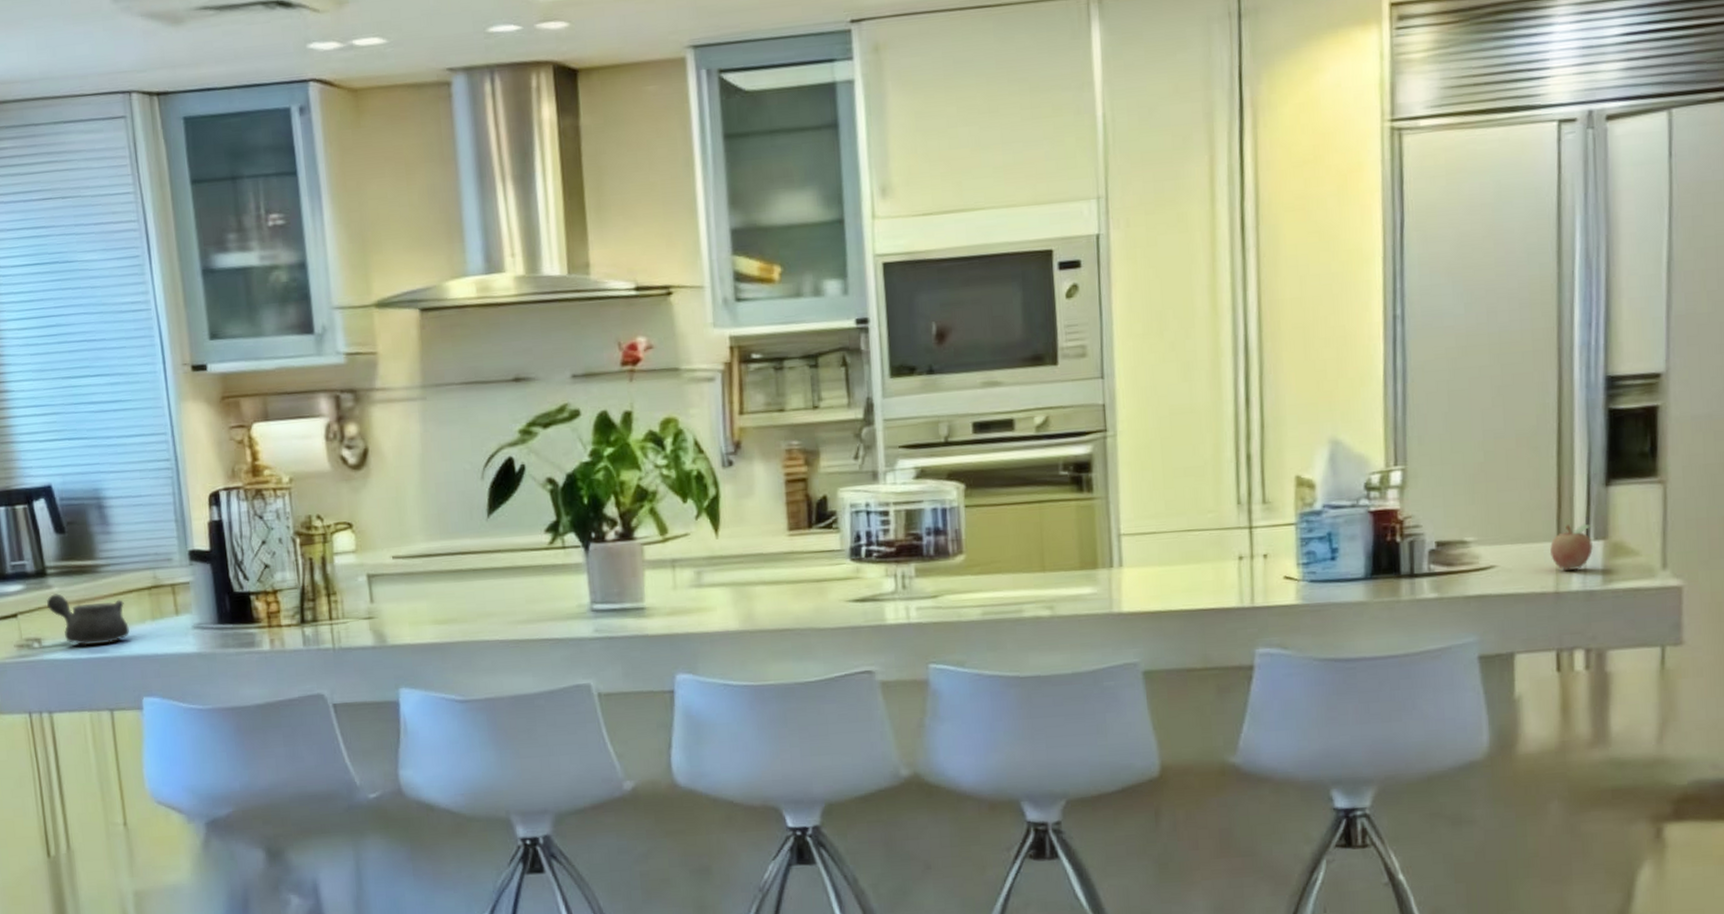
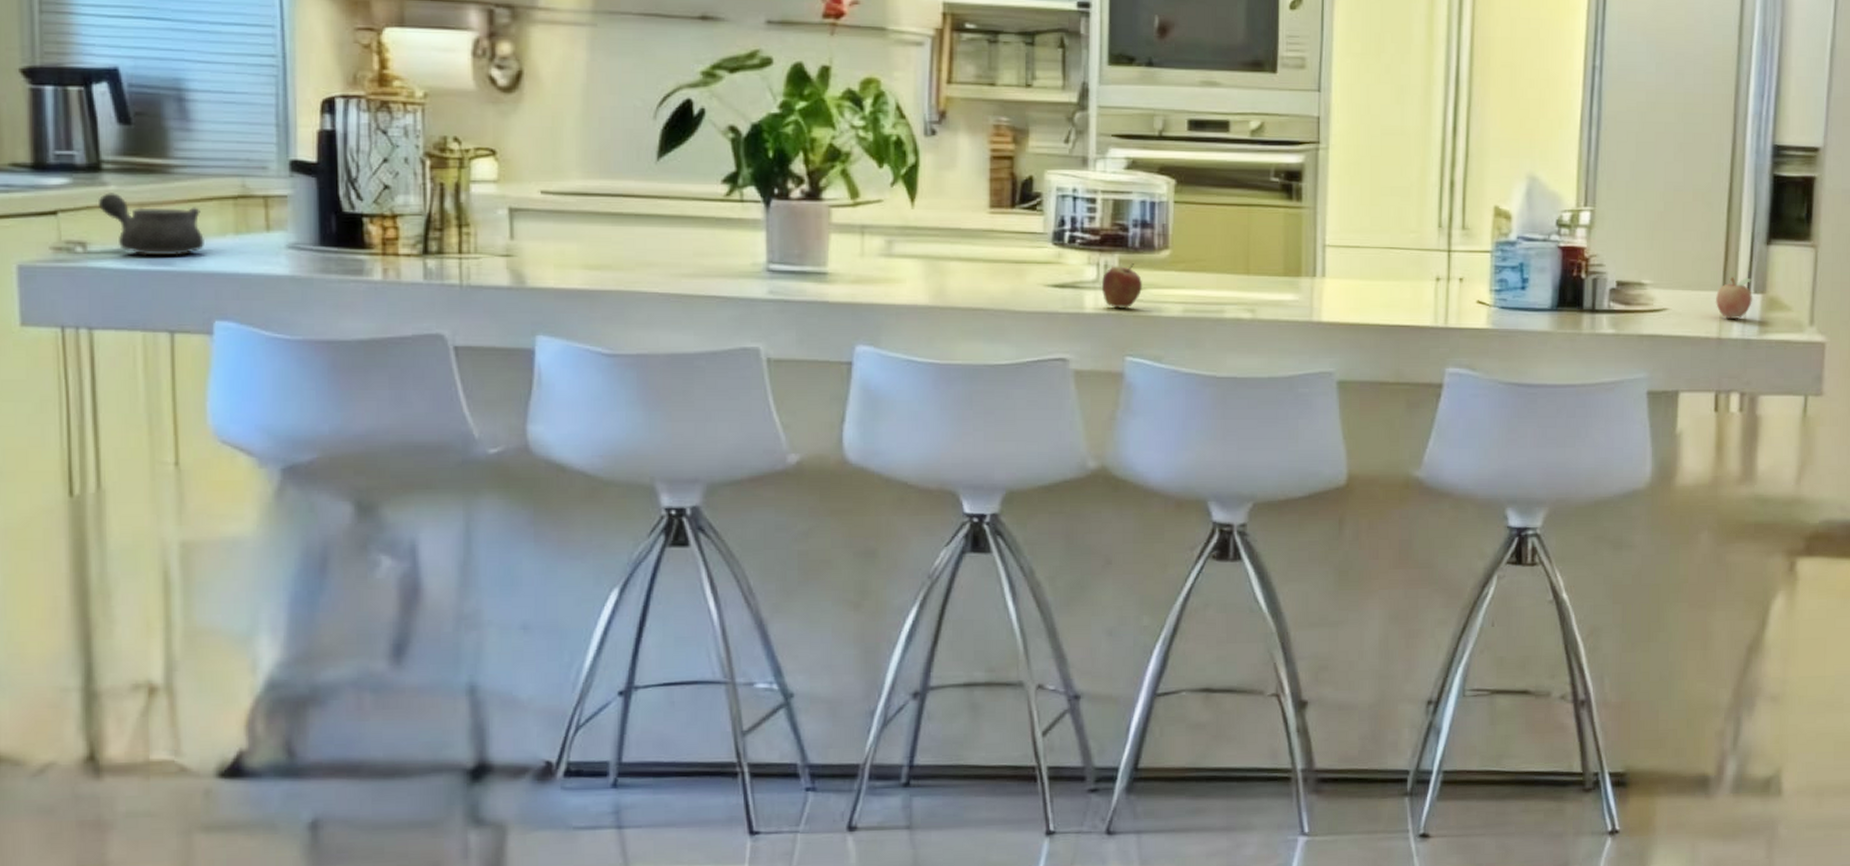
fruit: none [900,571,940,618] -> present [1101,263,1142,309]

